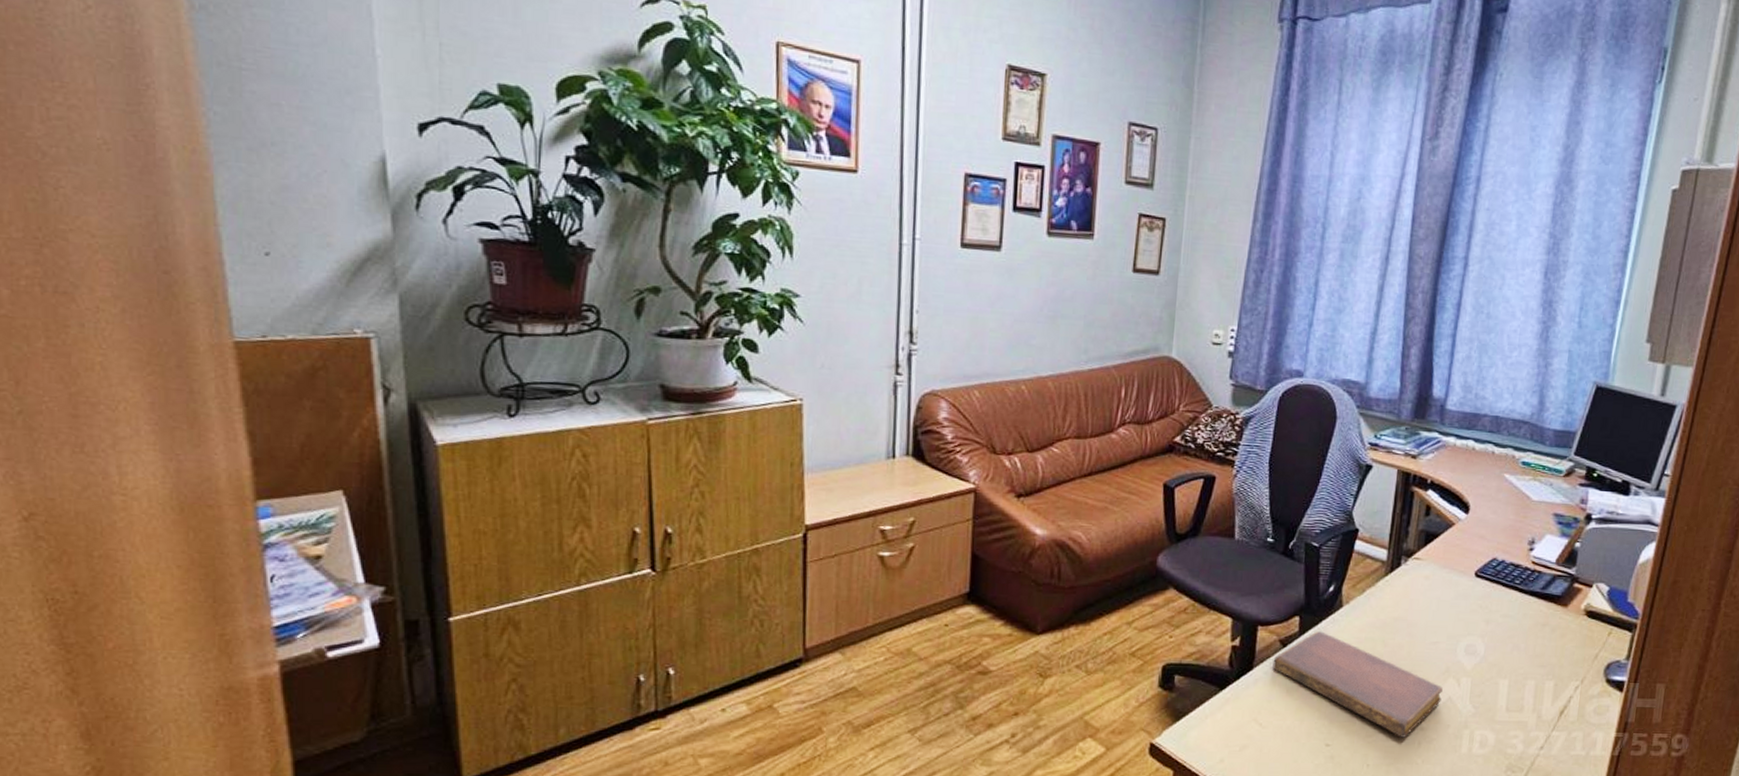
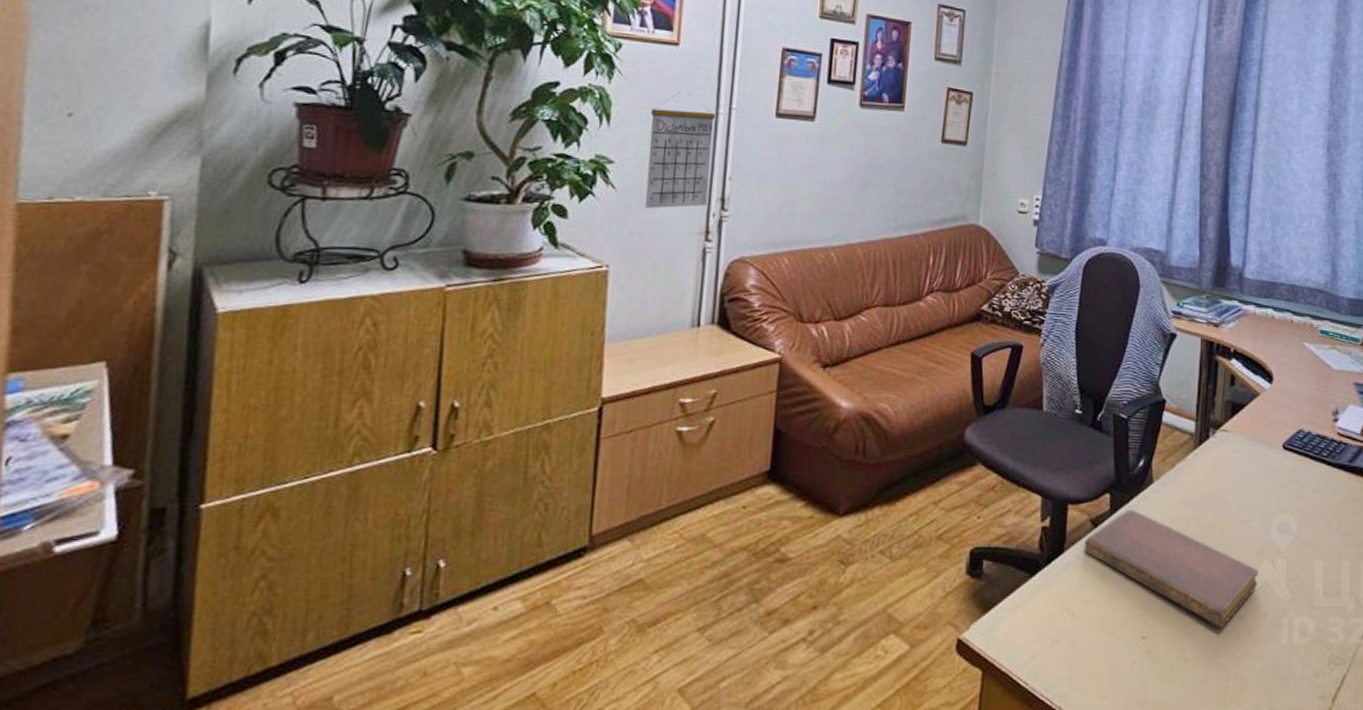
calendar: none [833,221,900,343] -> present [645,91,716,209]

